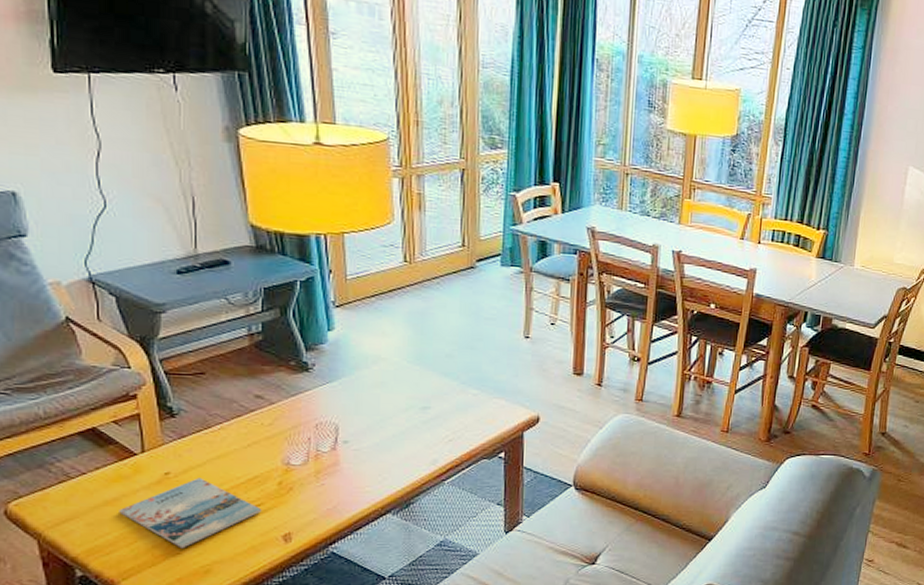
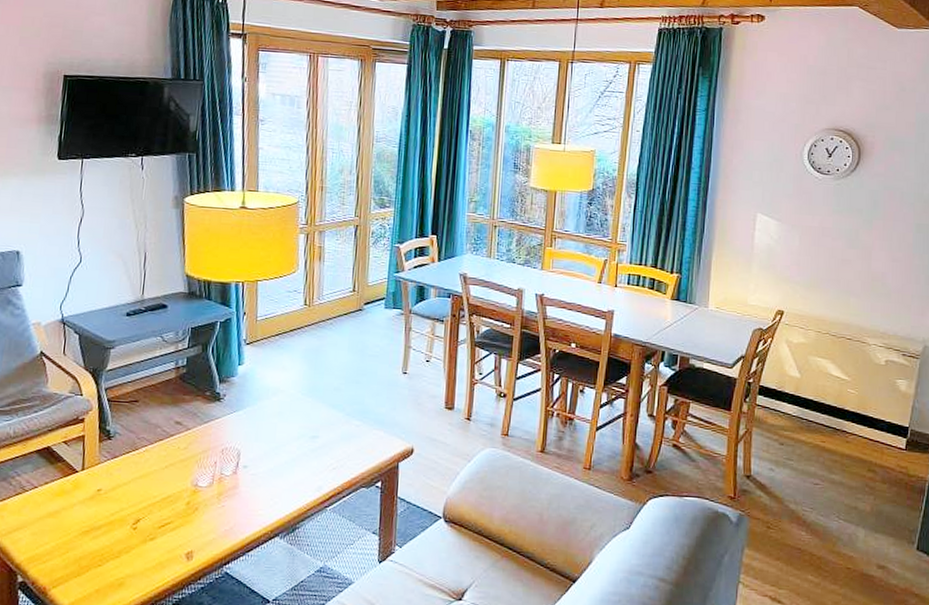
magazine: present [119,478,262,549] -> none [58,495,171,561]

